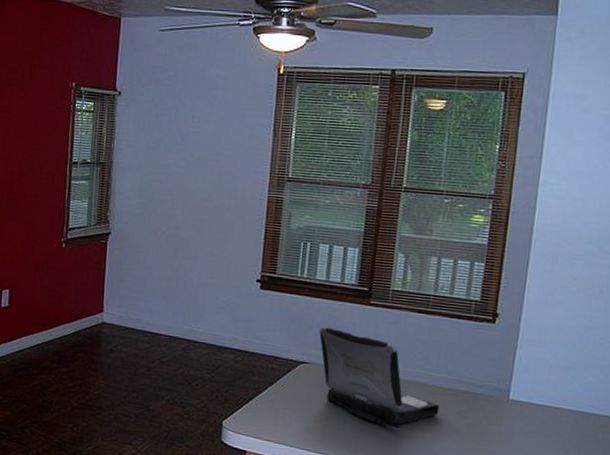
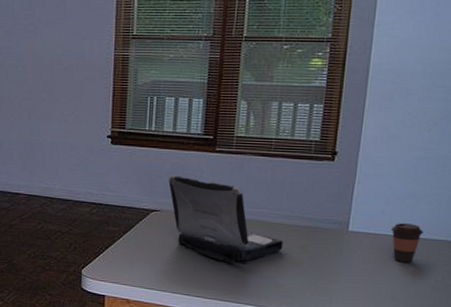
coffee cup: none [555,394,589,439] -> present [391,223,423,263]

